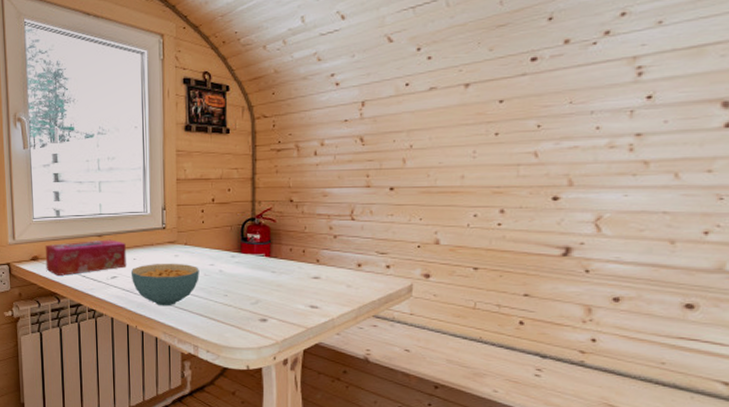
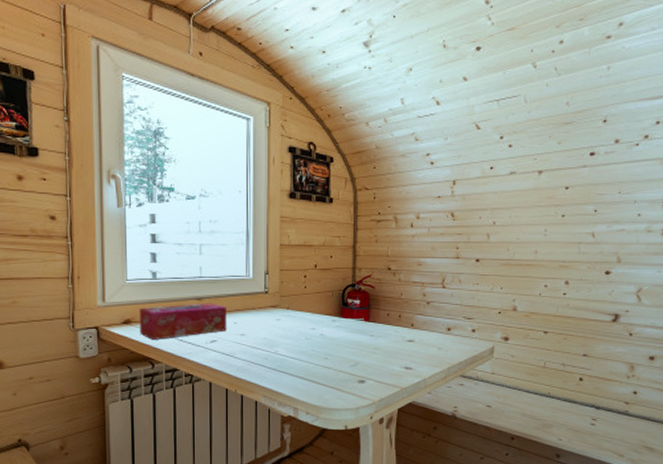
cereal bowl: present [131,263,199,306] -> none [232,327,301,370]

